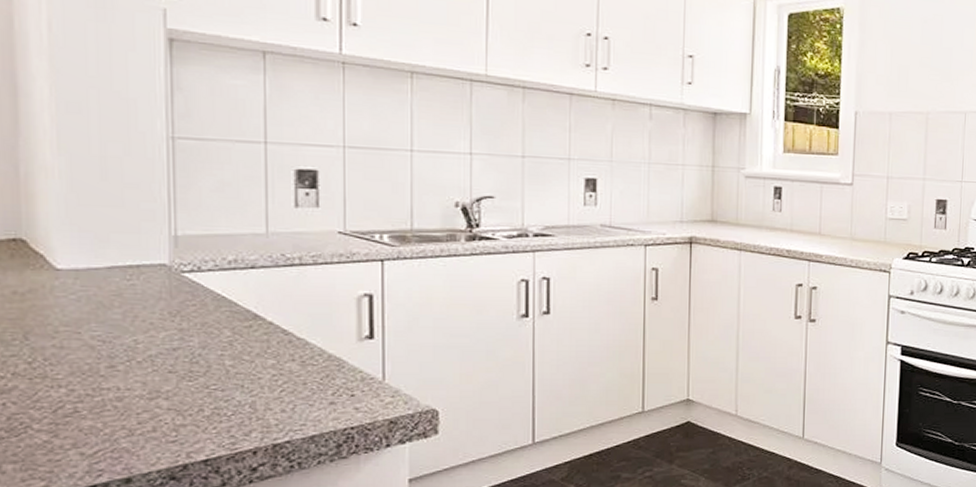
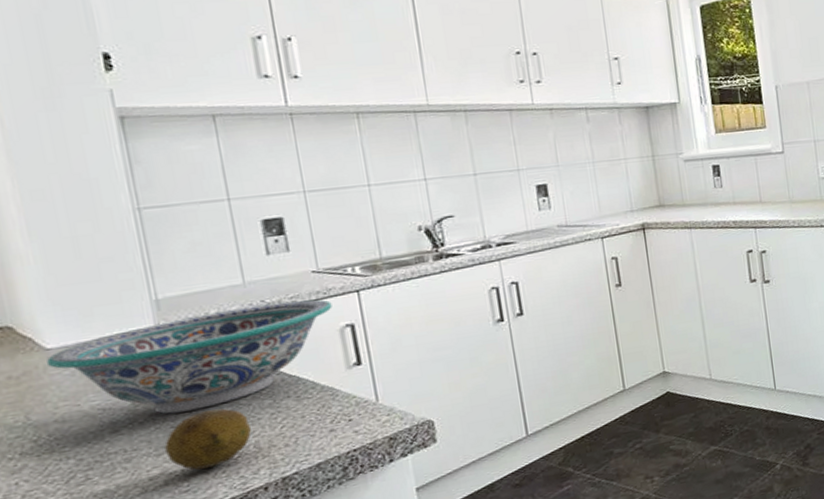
decorative bowl: none [53,258,353,358] -> present [45,299,333,414]
fruit: none [159,361,249,421] -> present [164,408,252,470]

